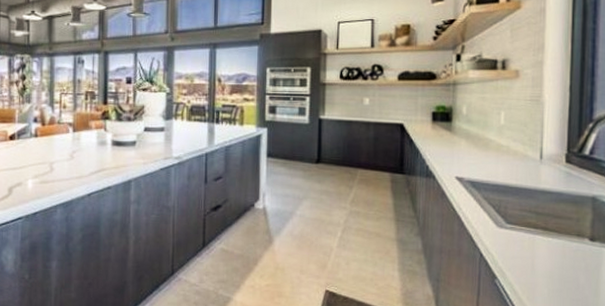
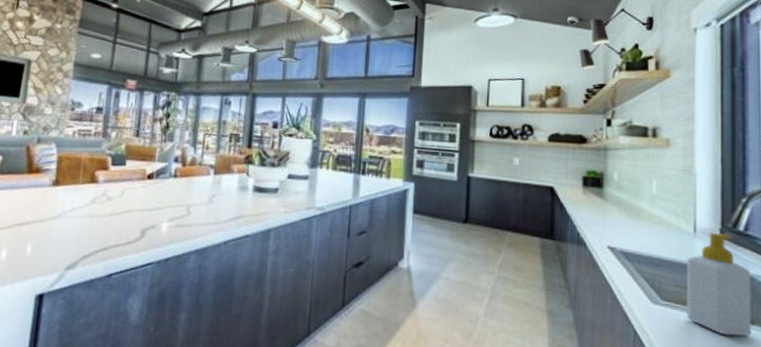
soap bottle: none [530,158,594,253] -> present [686,233,752,337]

